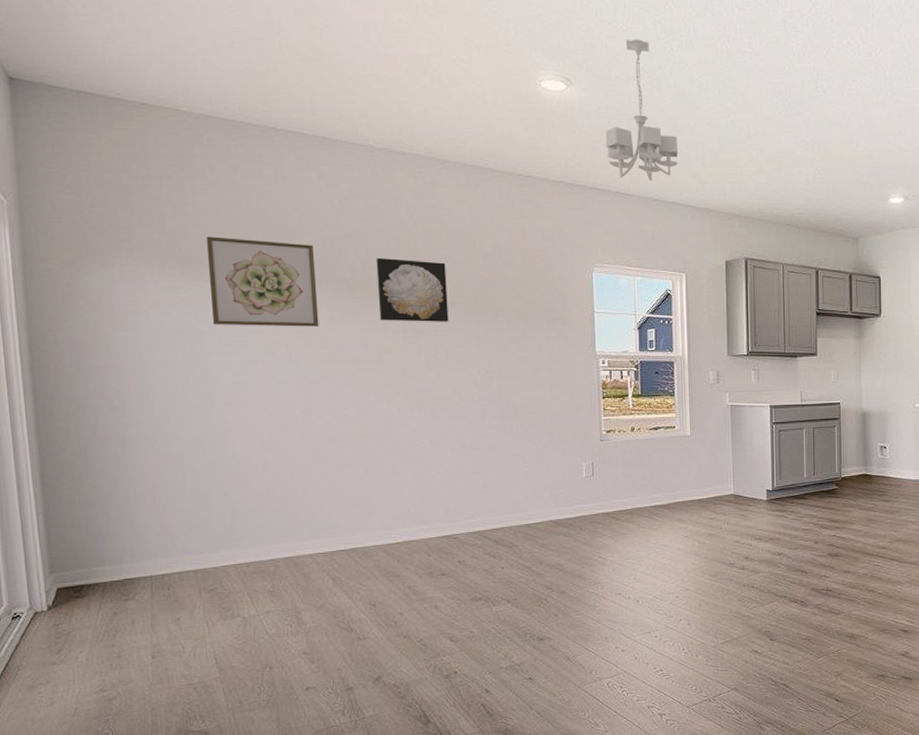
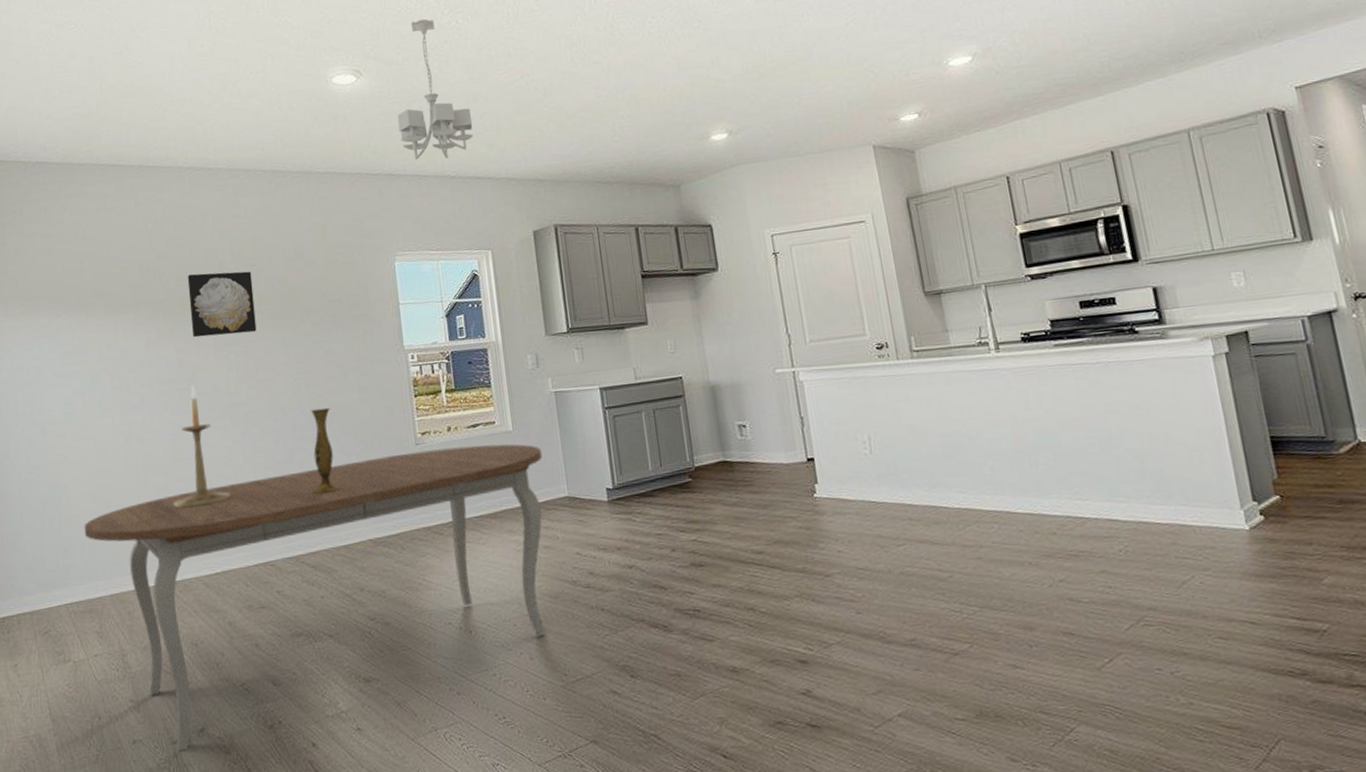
wall art: present [206,236,319,327] -> none [41,269,138,359]
dining table: none [255,445,715,697] -> present [84,444,547,752]
candlestick: none [353,367,416,482] -> present [172,385,231,509]
vase: none [497,400,526,477] -> present [311,407,340,494]

